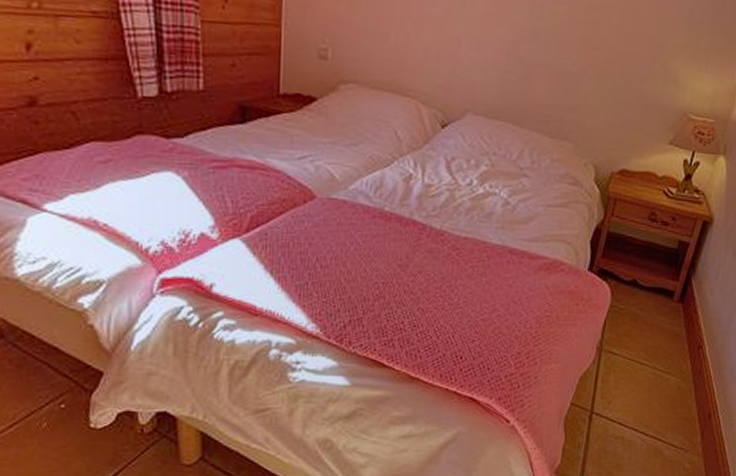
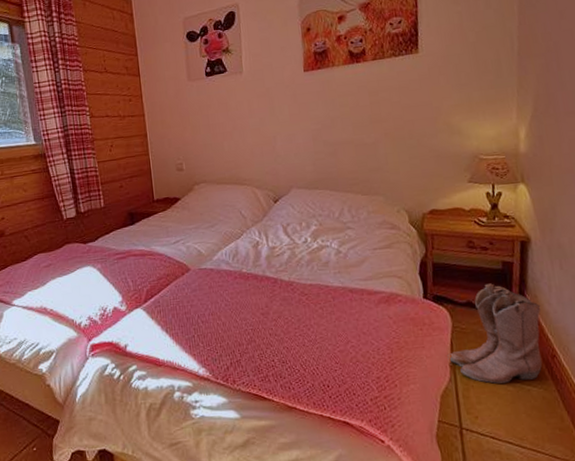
boots: none [597,263,703,369] -> present [447,283,543,384]

